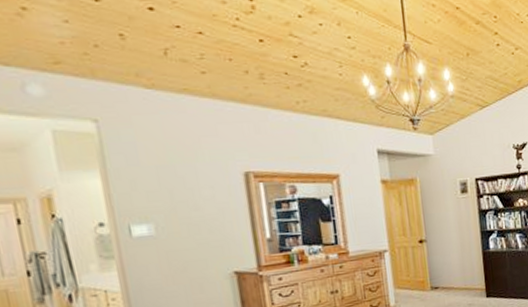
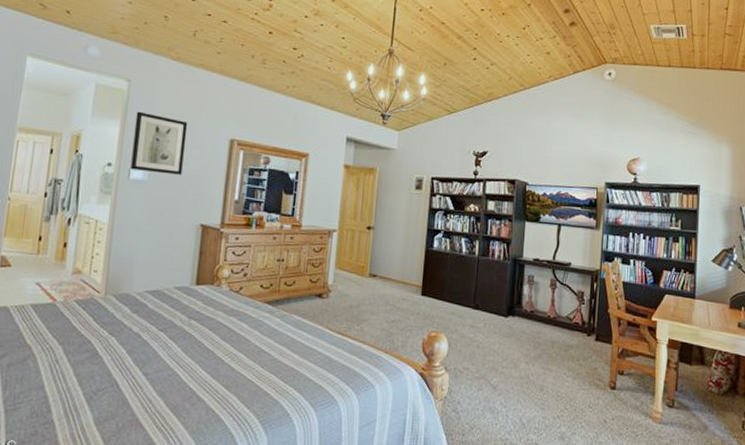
wall art: none [117,156,196,226] -> present [130,111,188,175]

